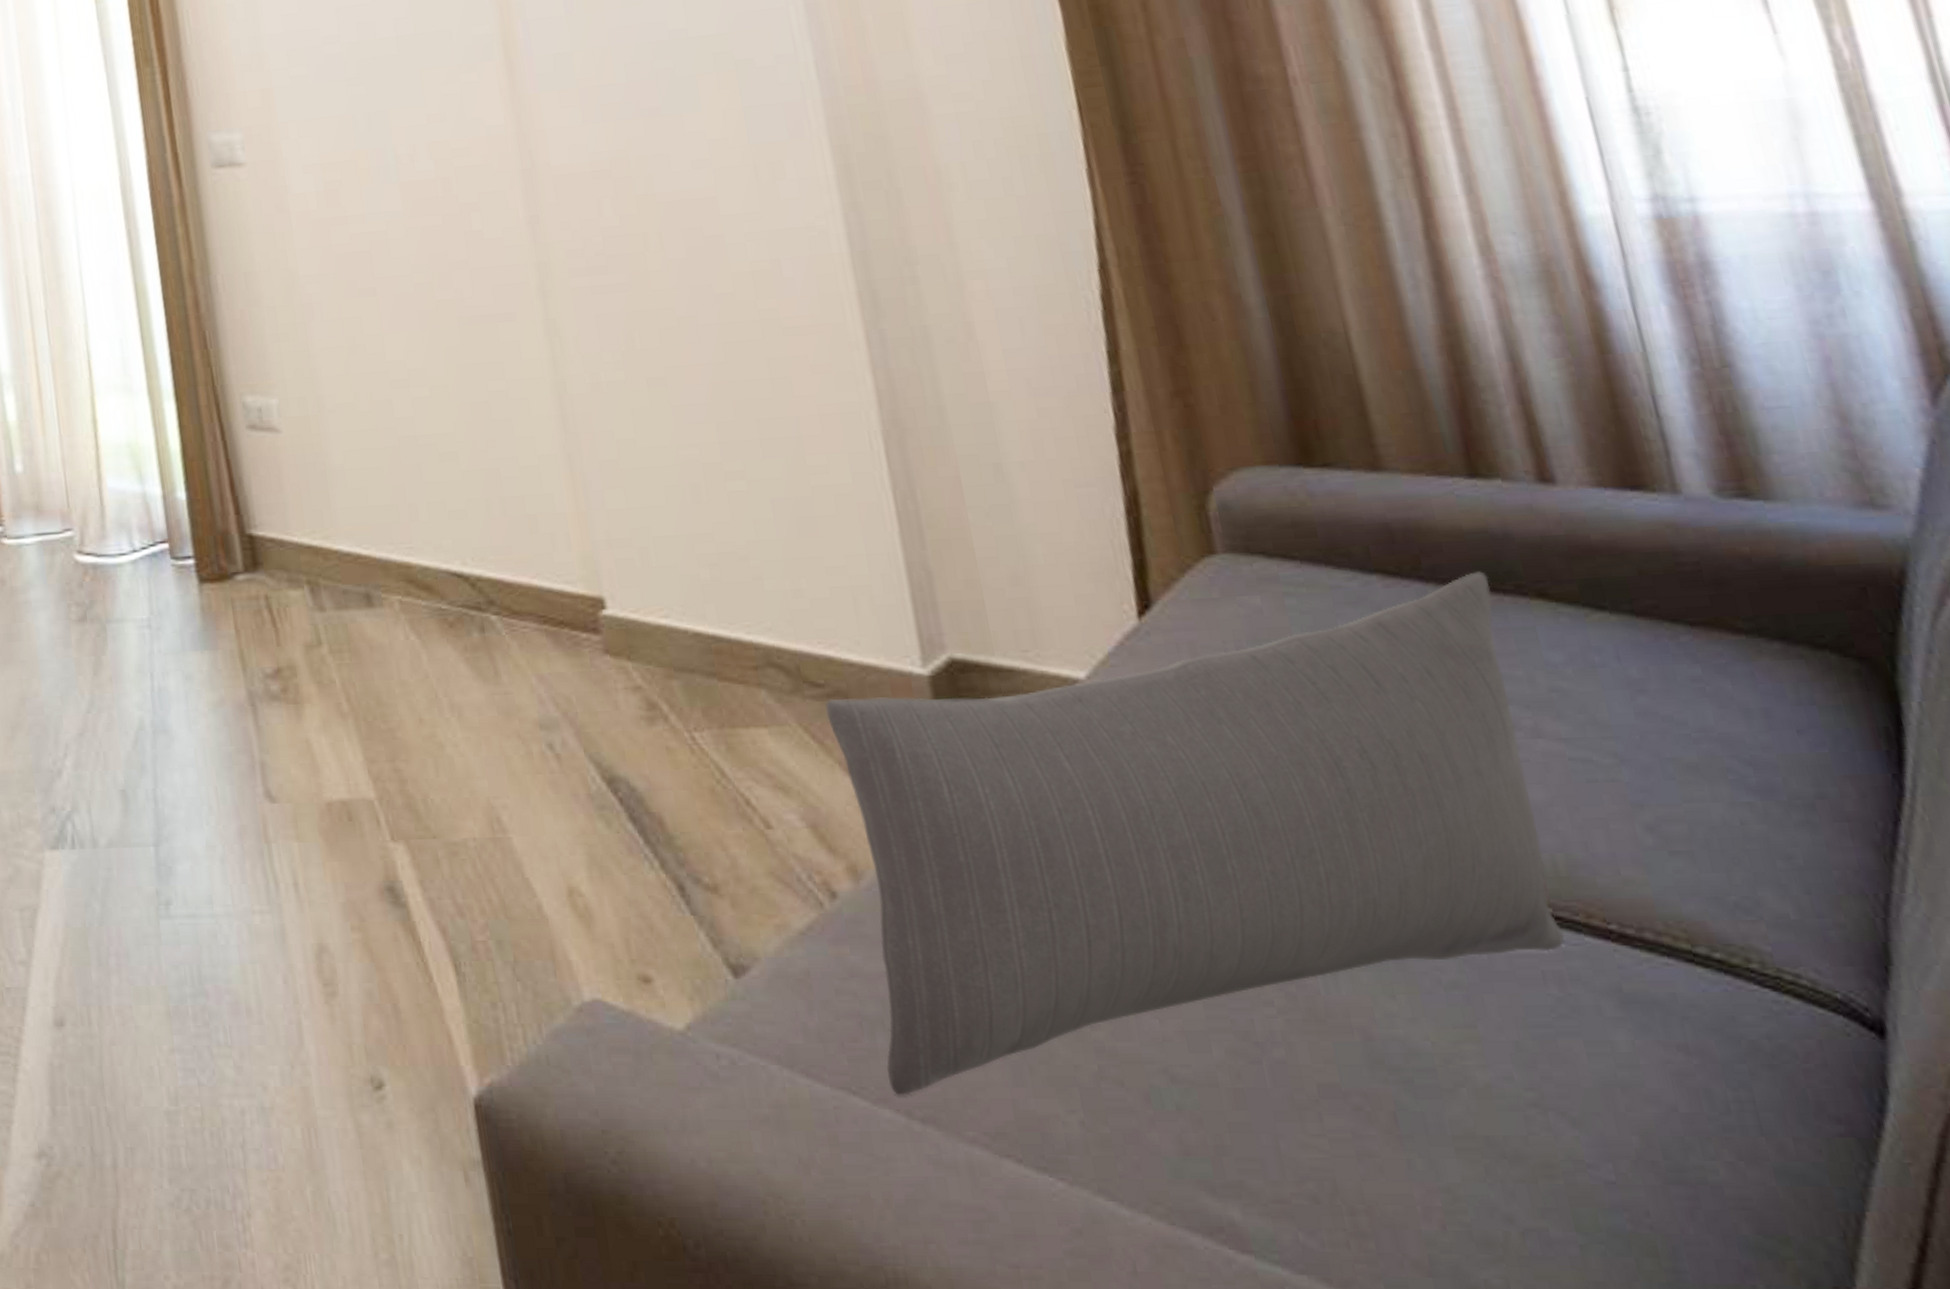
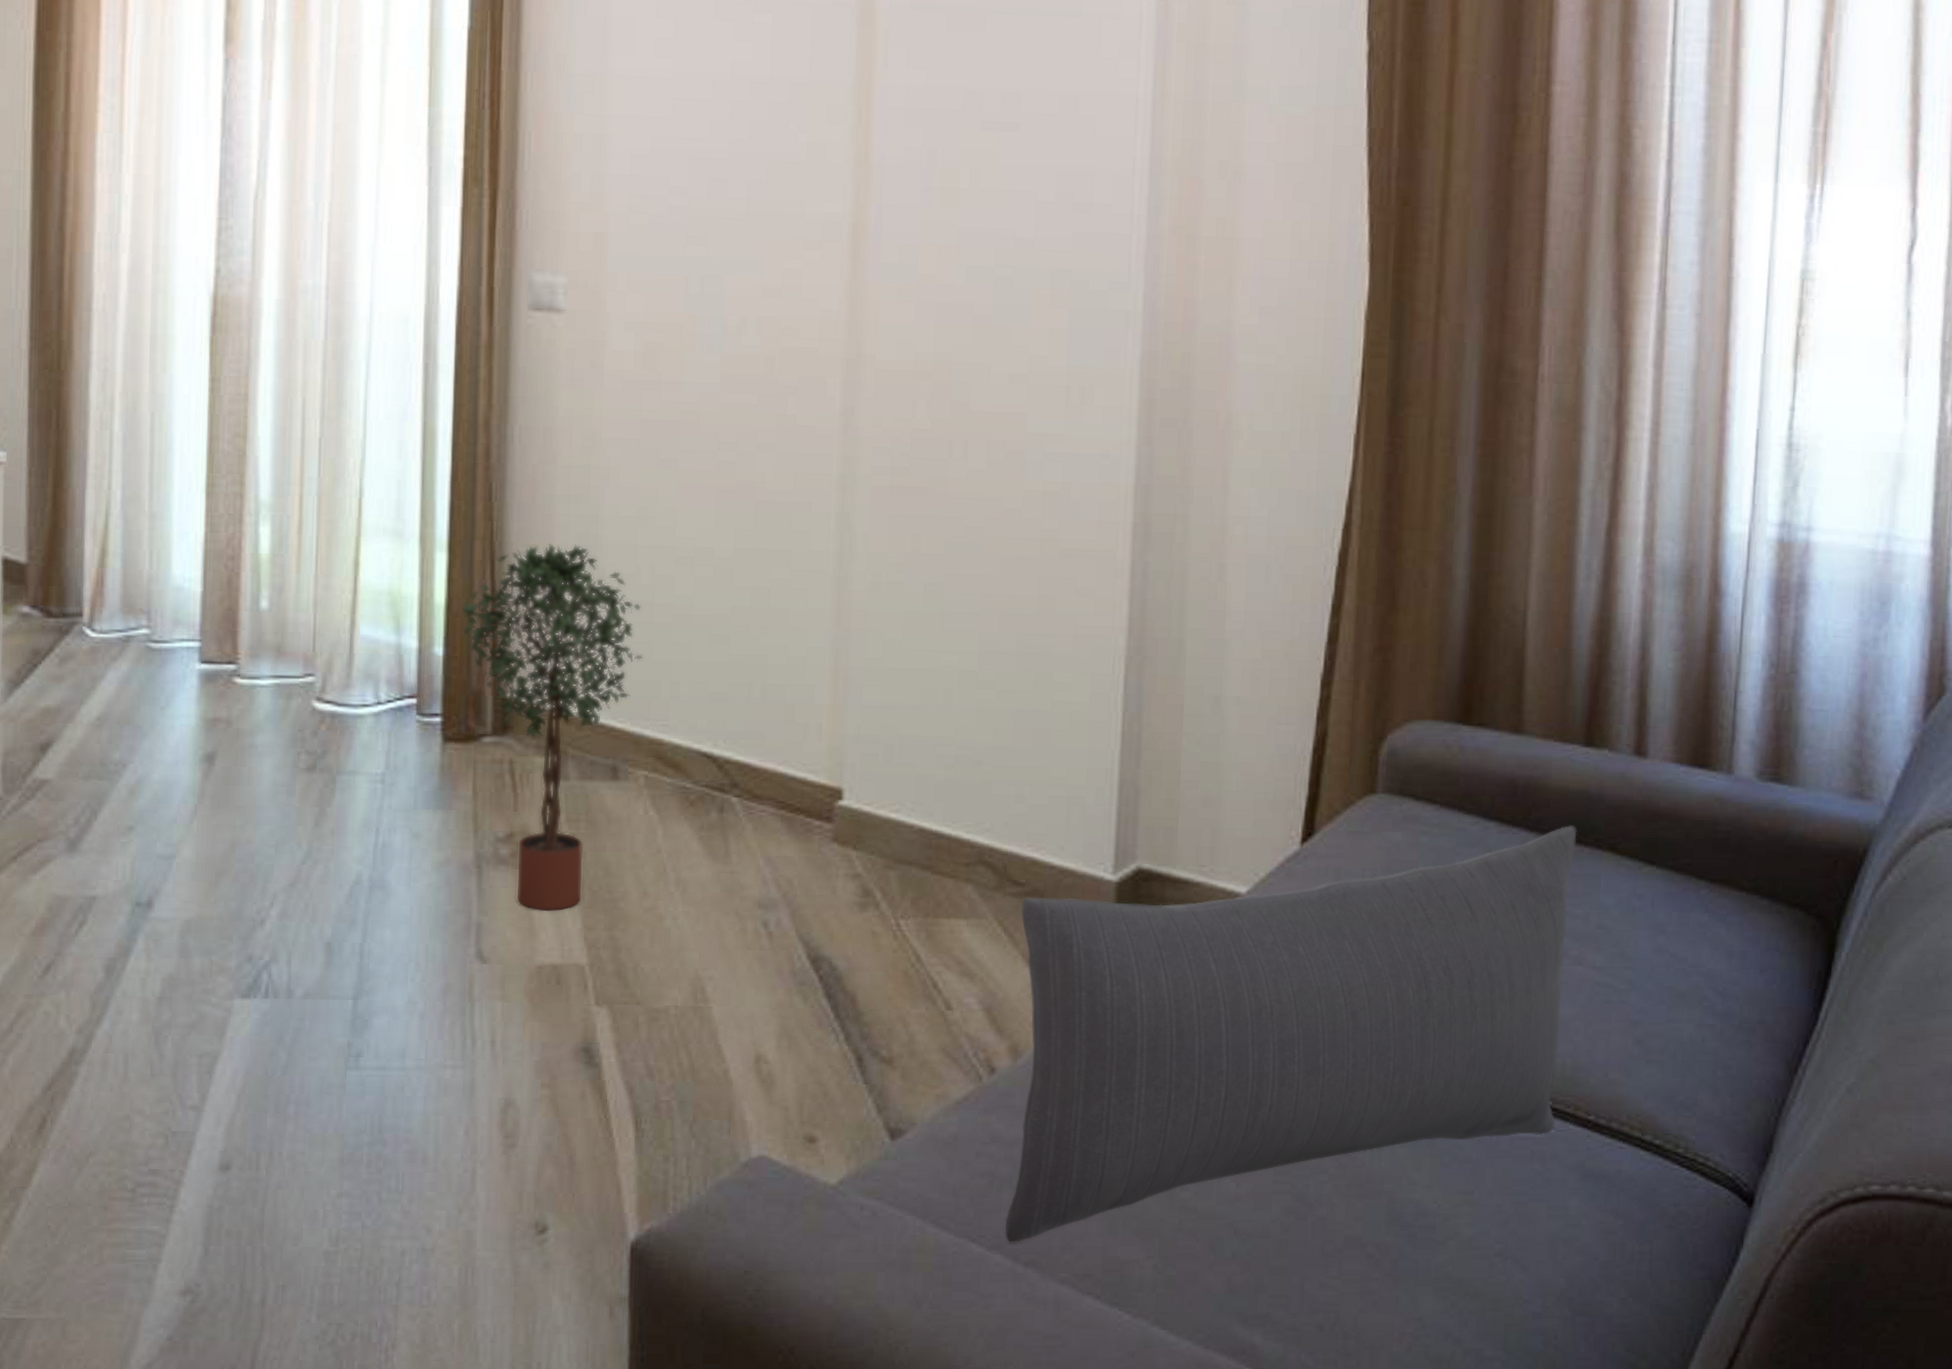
potted tree: none [193,380,377,746] -> present [459,544,643,912]

